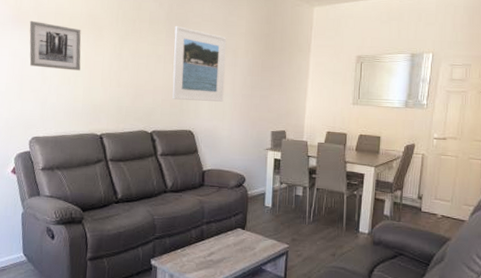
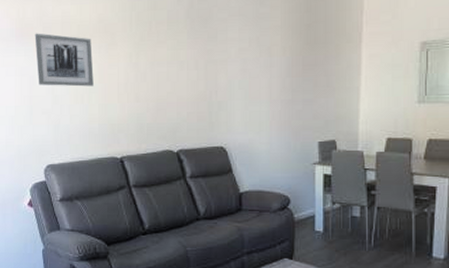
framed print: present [172,26,227,102] -> none [197,25,259,112]

